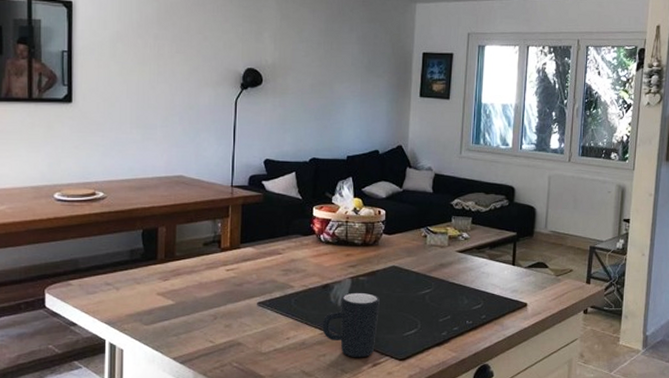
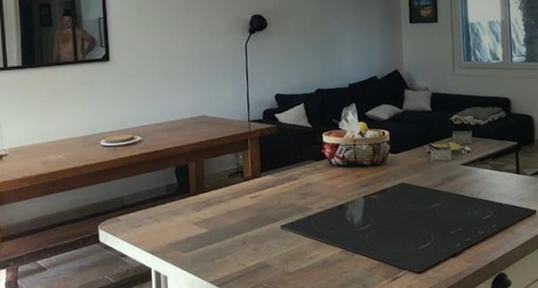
mug: present [322,292,380,358] -> none [341,210,393,273]

